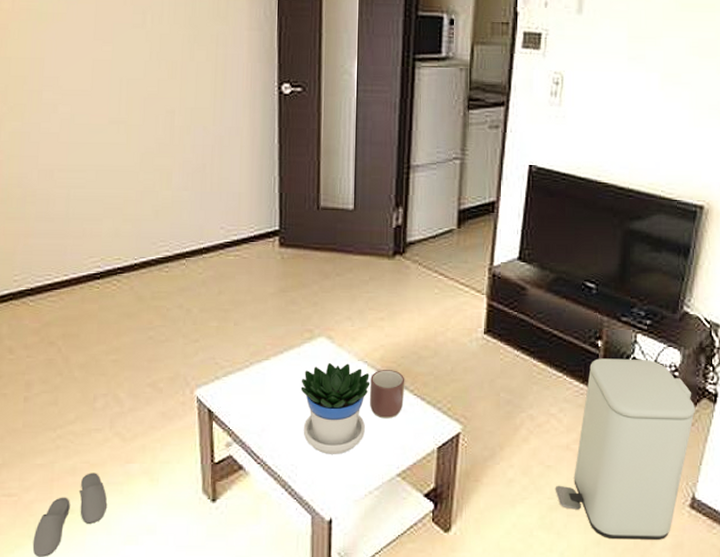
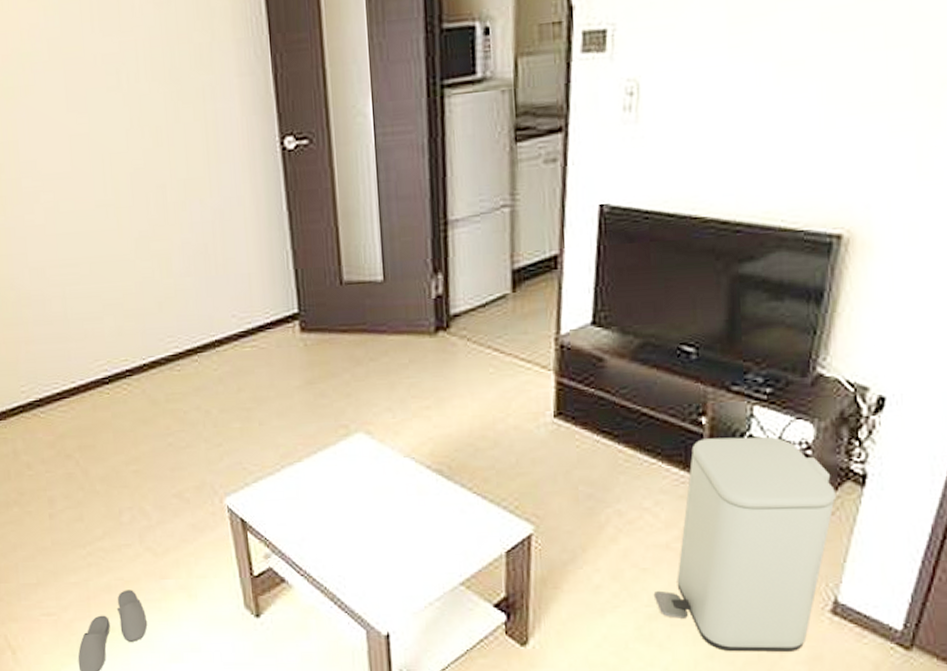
flowerpot: present [300,362,371,454] -> none [340,460,421,563]
mug: present [369,370,405,419] -> none [420,466,462,522]

